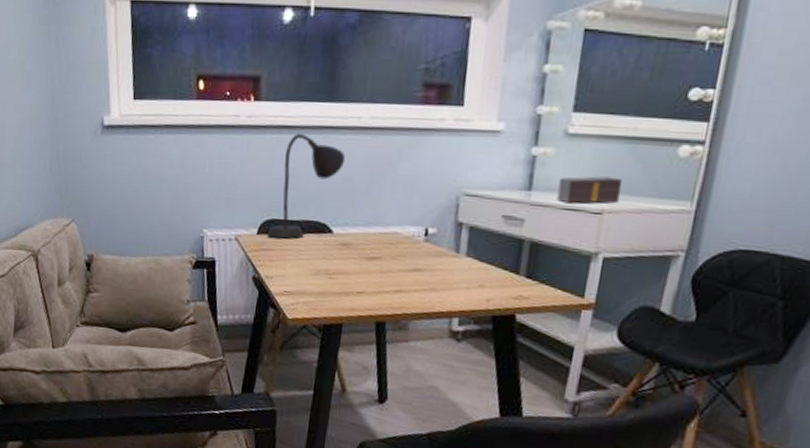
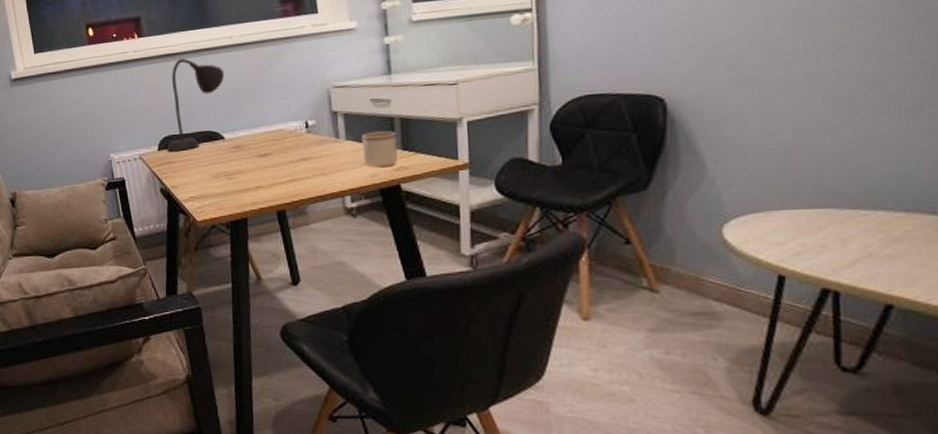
mug: none [481,252,524,294] -> present [362,131,398,168]
jewelry box: present [556,176,623,204] -> none [414,51,470,80]

